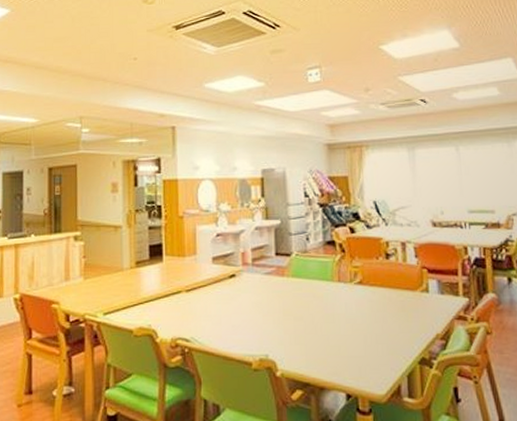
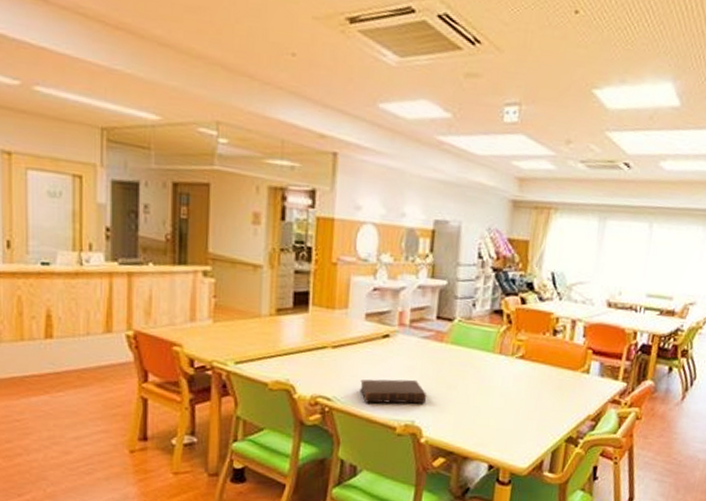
book: none [214,314,276,341] -> present [359,379,426,404]

